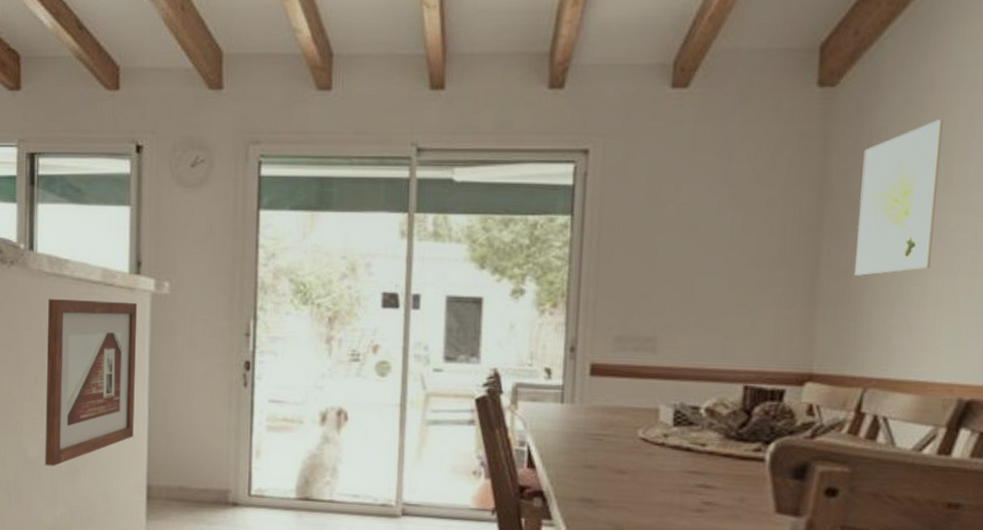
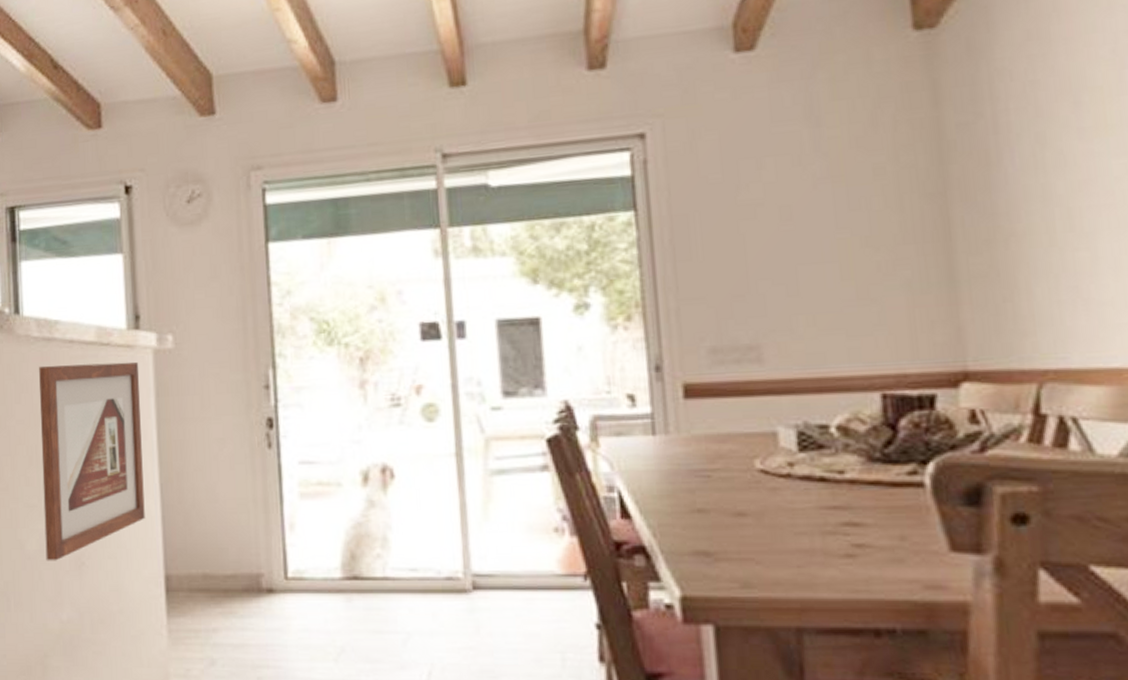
wall art: present [855,118,943,276] -> none [985,49,1097,246]

